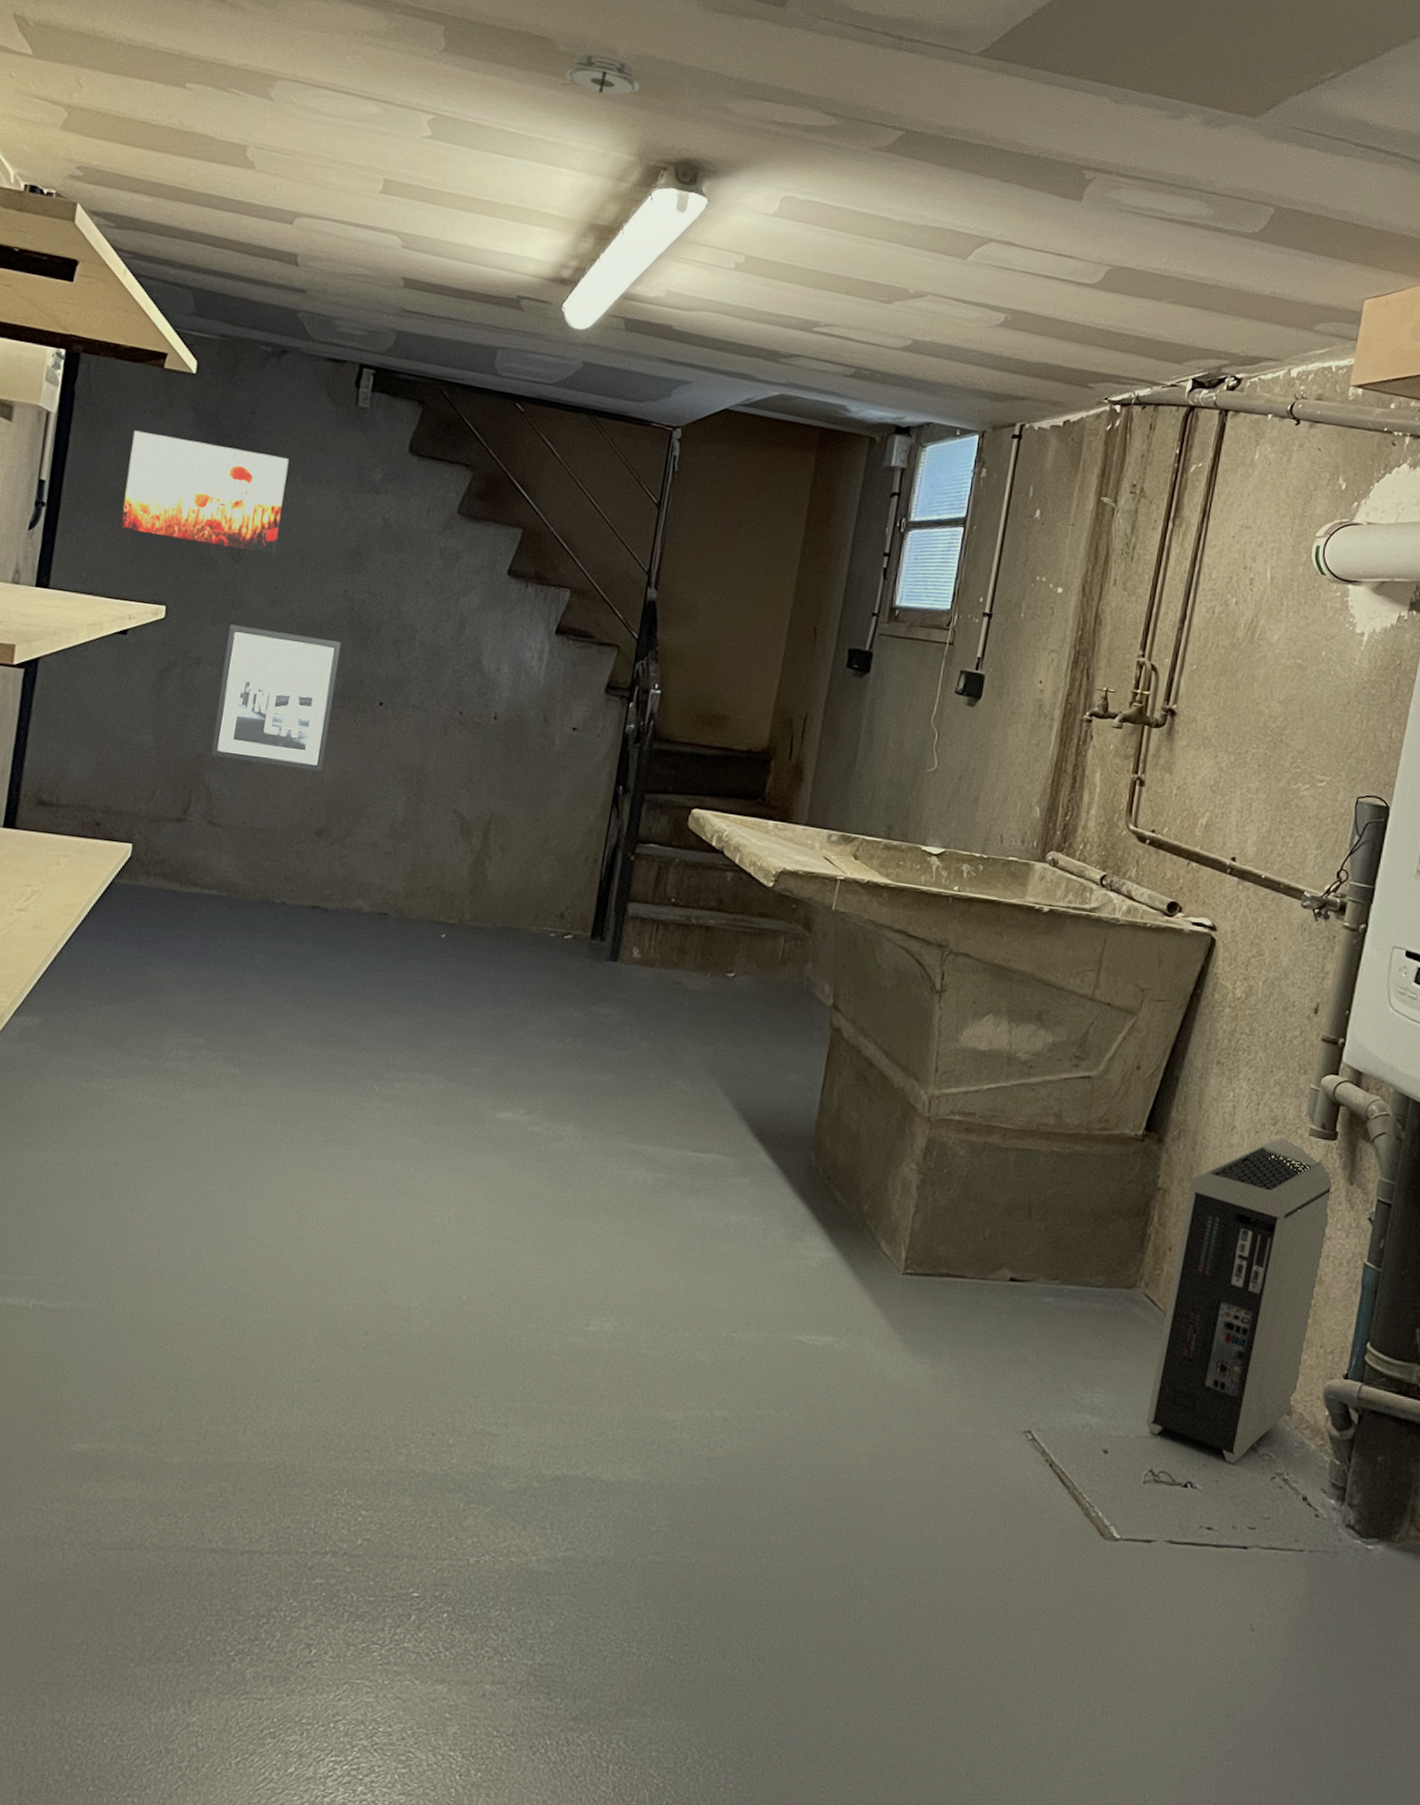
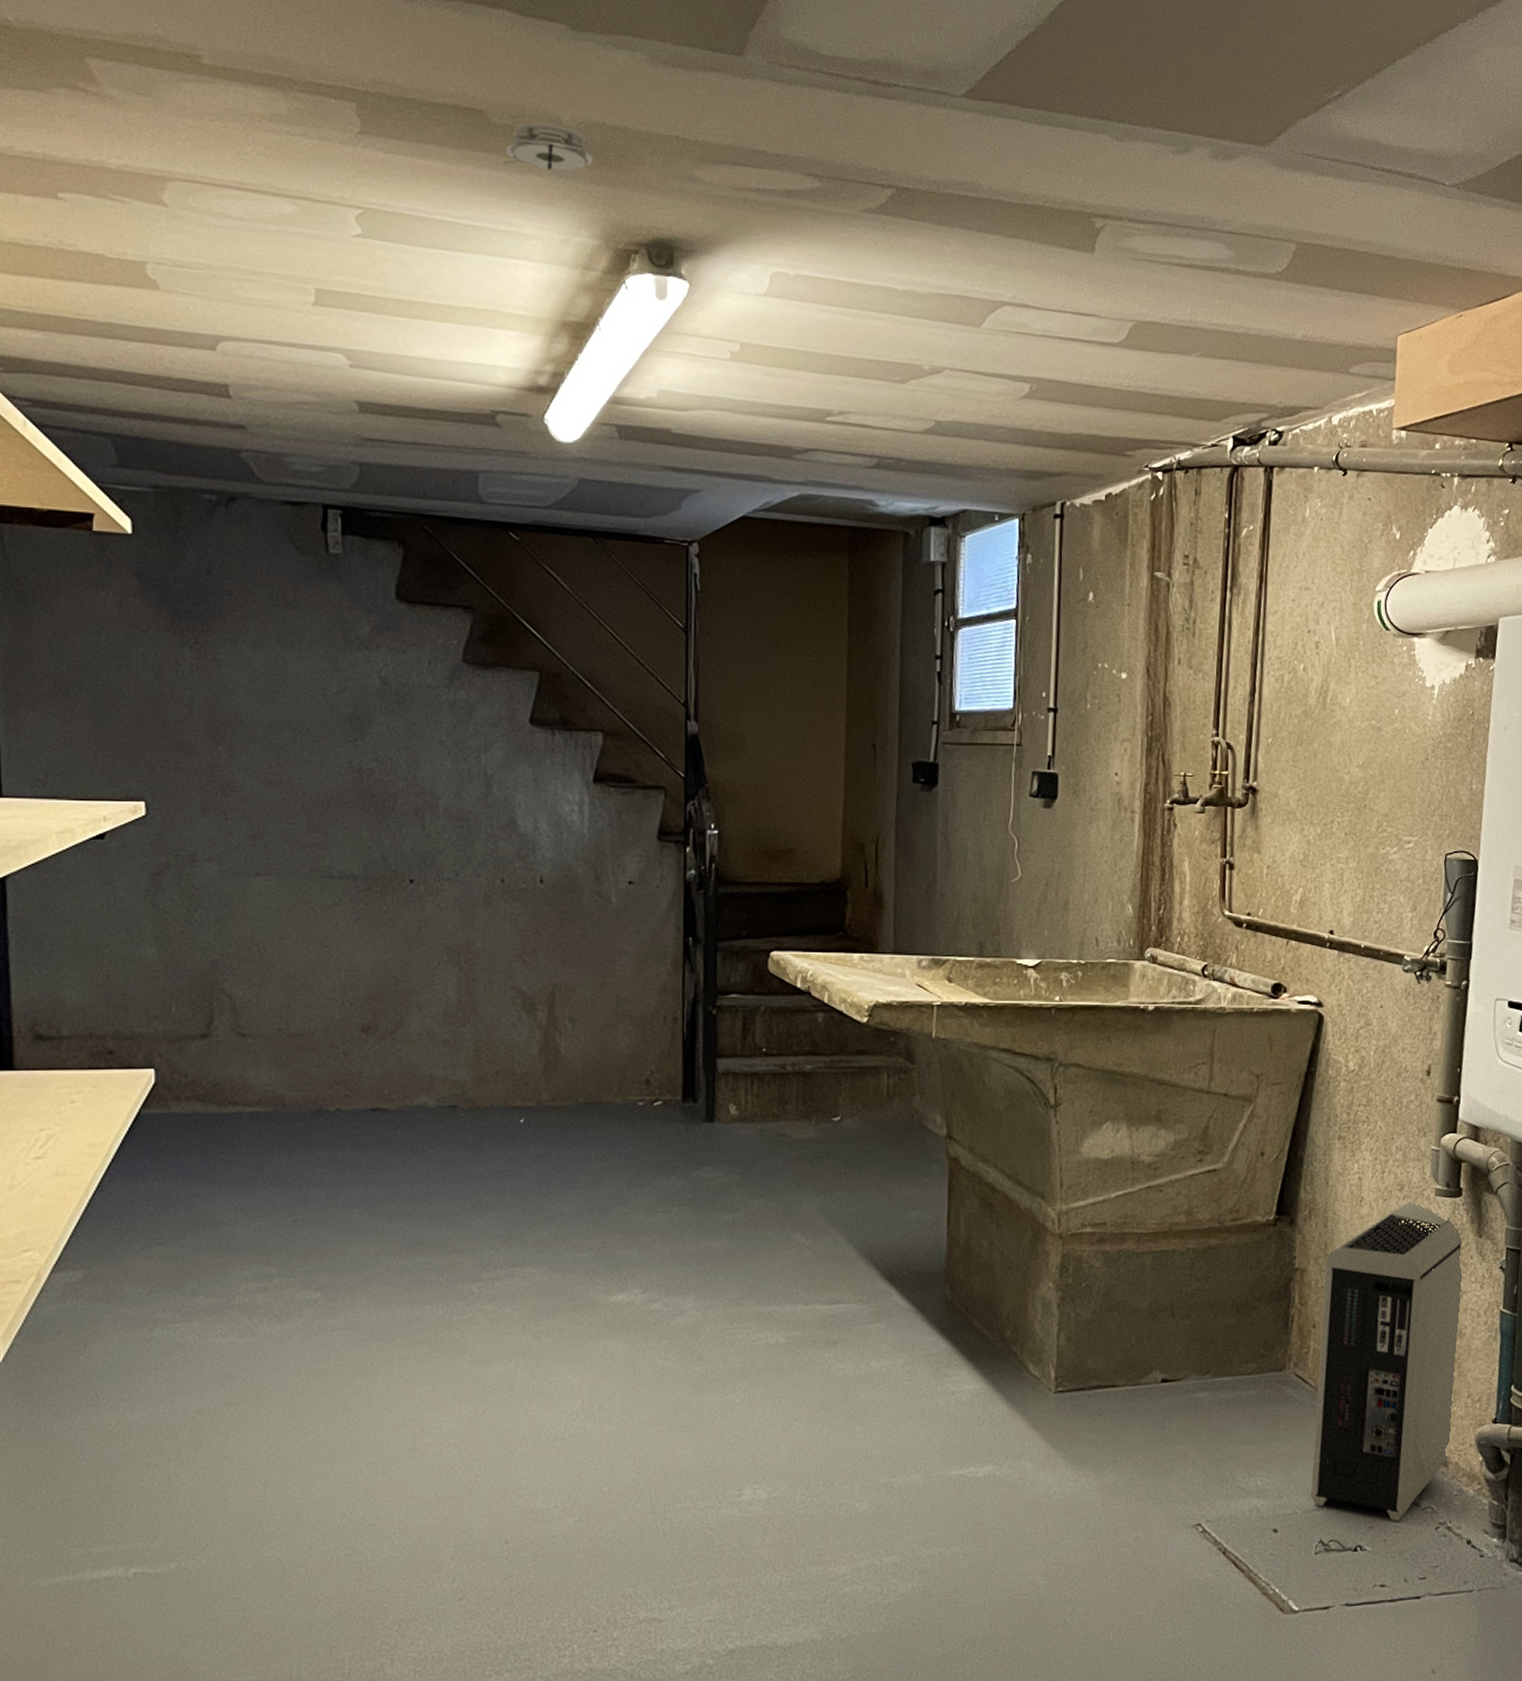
wall art: present [120,430,289,554] -> none [69,606,262,730]
wall art: present [210,624,342,772] -> none [223,814,357,963]

